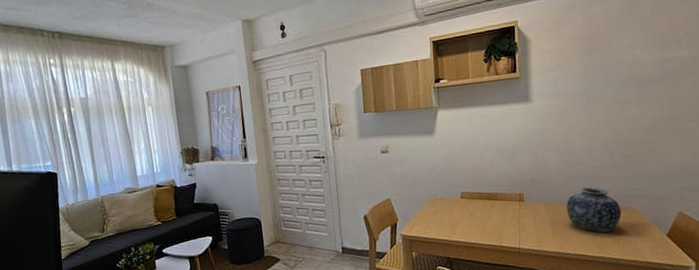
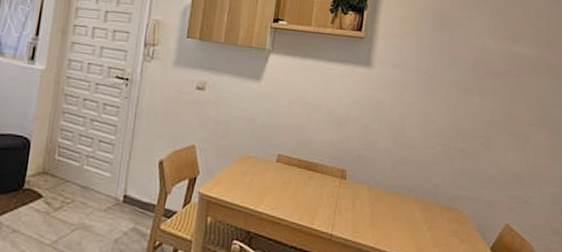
vase: present [566,187,622,233] -> none [390,176,448,233]

